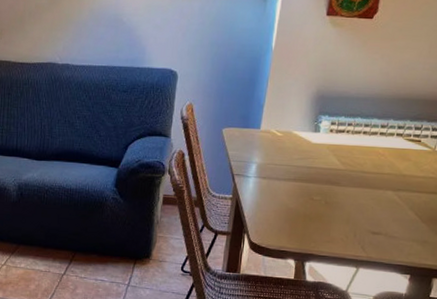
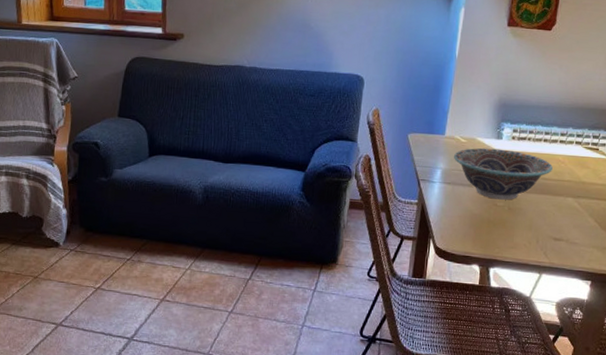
decorative bowl: none [269,141,372,194] -> present [454,147,553,200]

